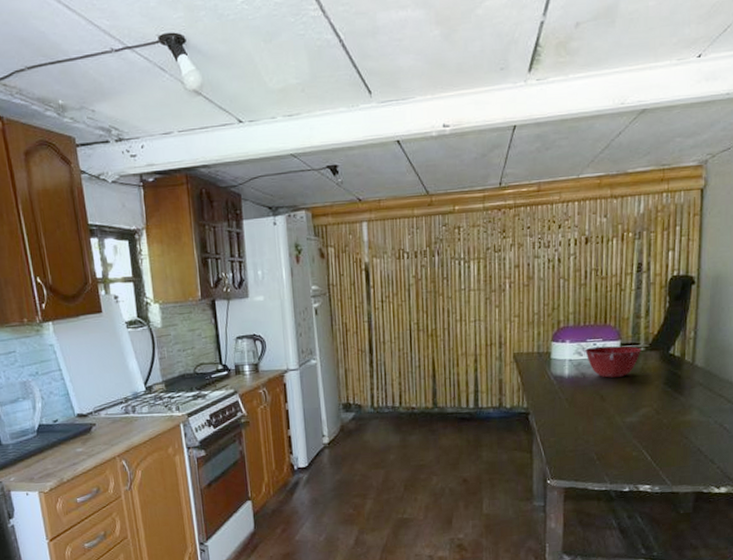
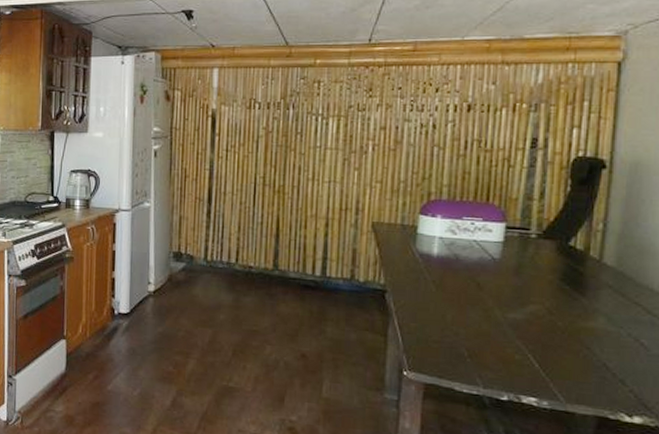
mixing bowl: present [585,345,642,378] -> none [460,226,532,265]

